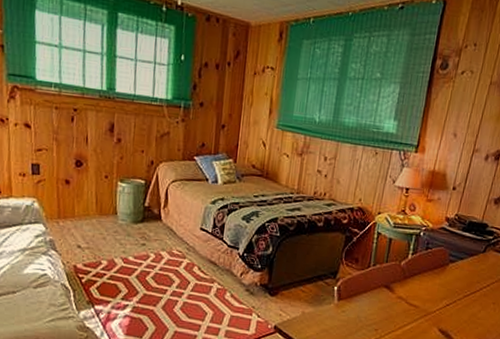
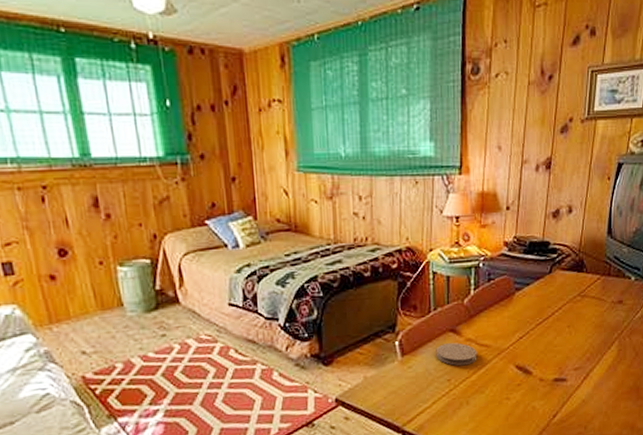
coaster: none [368,297,406,320] -> present [436,342,477,366]

